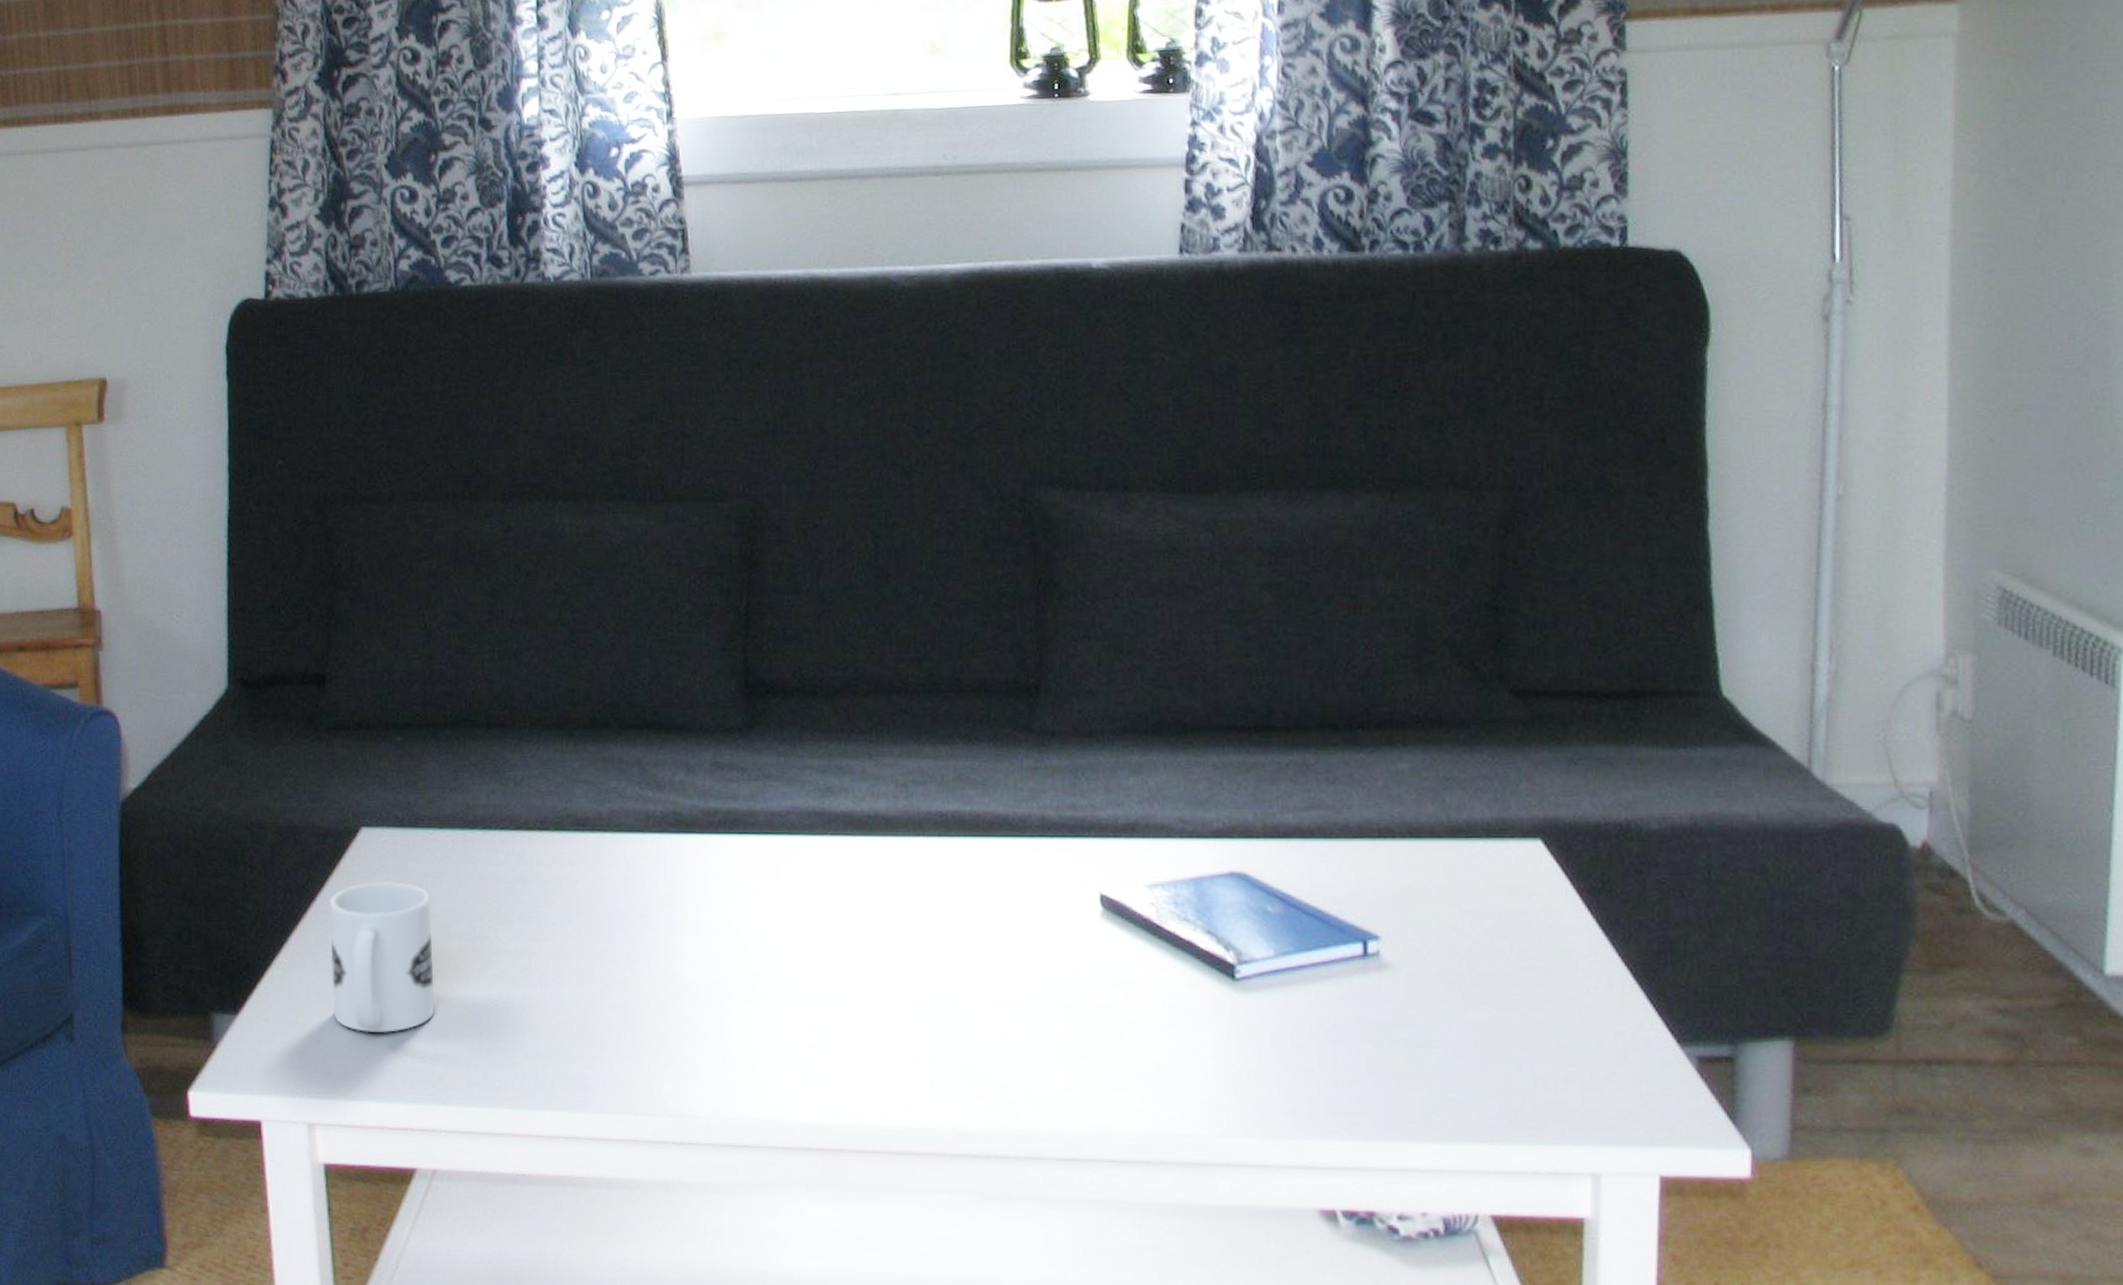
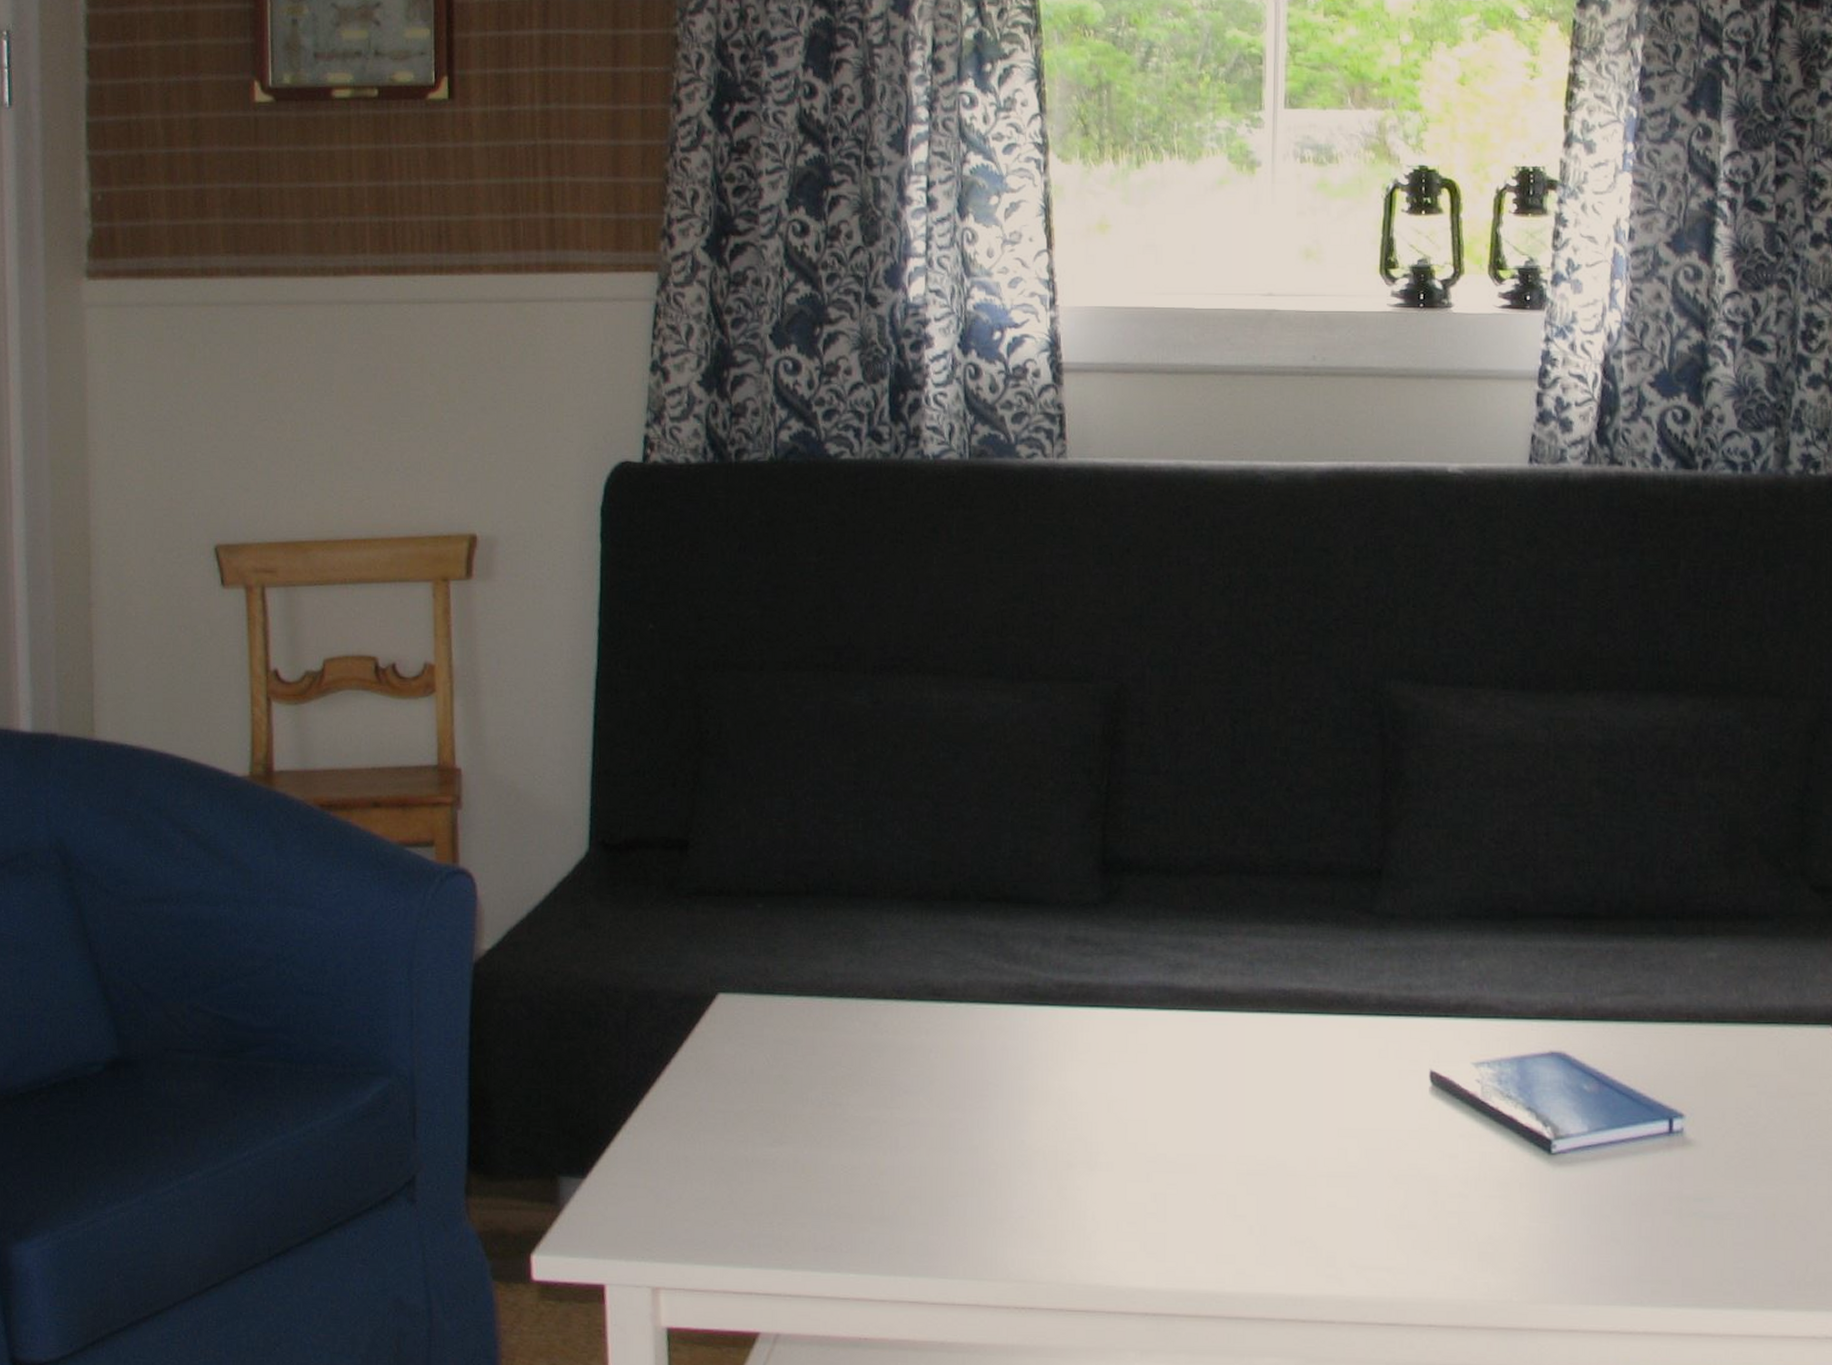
mug: present [329,882,435,1032] -> none [682,1047,785,1197]

